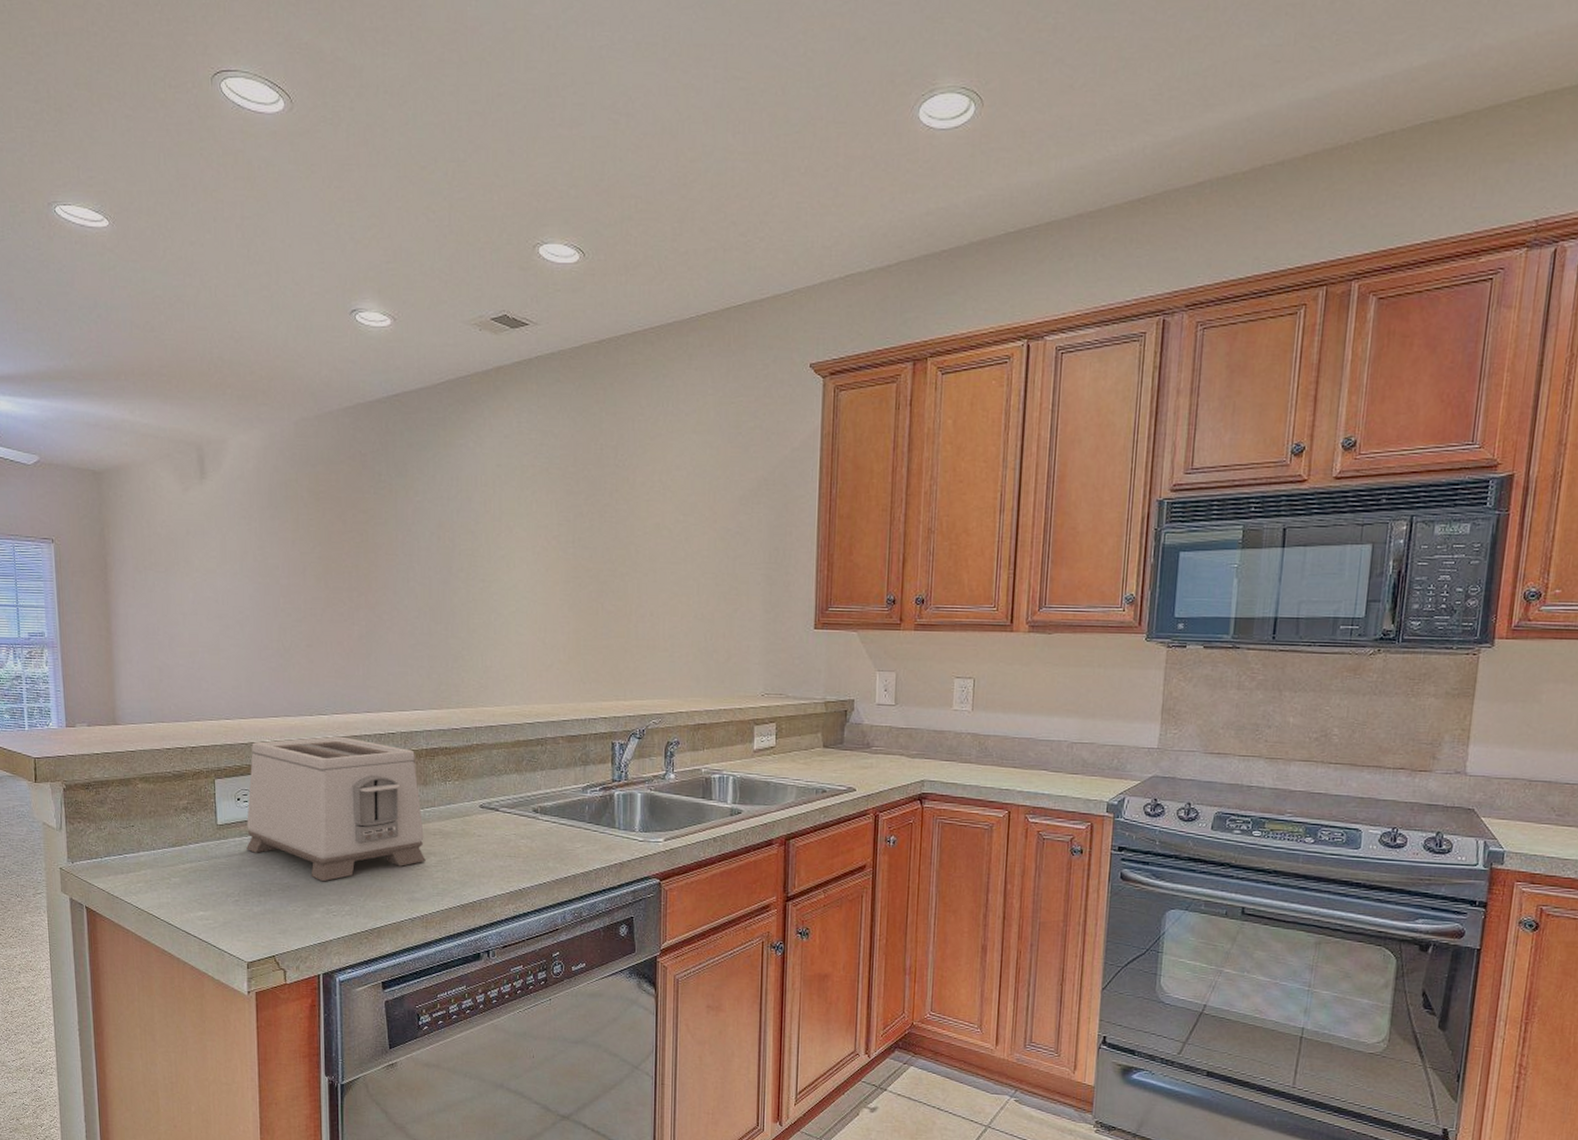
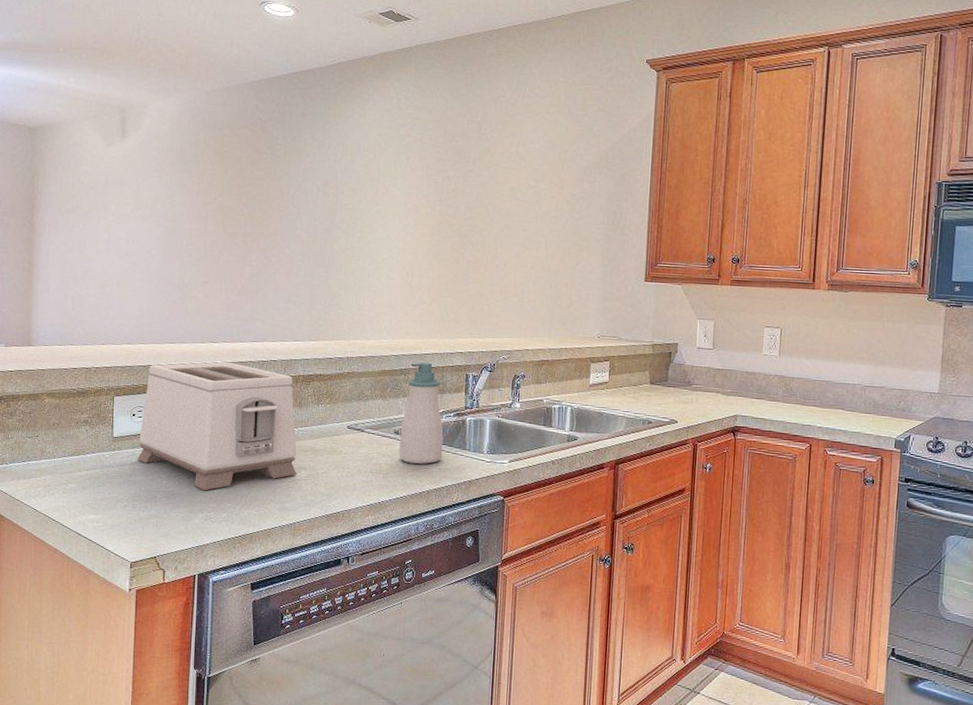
soap bottle: none [540,729,589,845] -> present [399,362,444,464]

